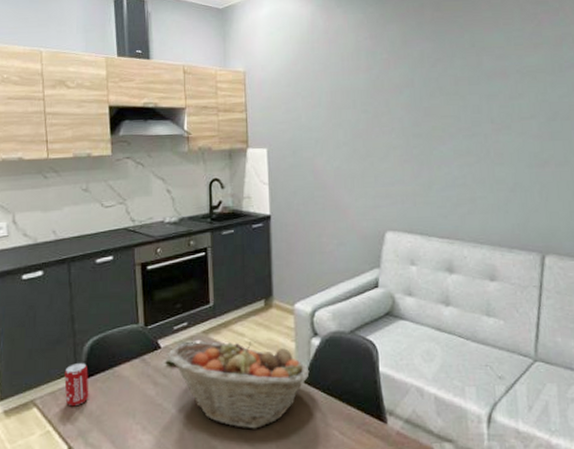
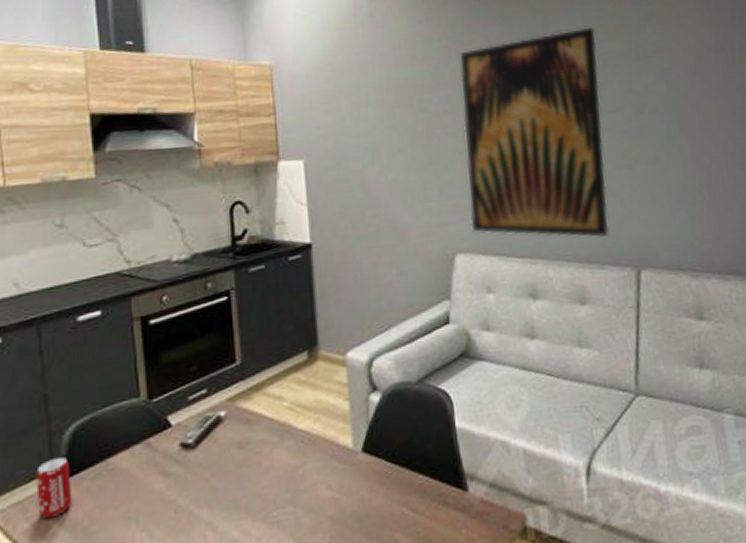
fruit basket: present [168,341,310,429] -> none [182,406,369,520]
wall art: none [397,45,519,225] -> present [459,27,609,238]

